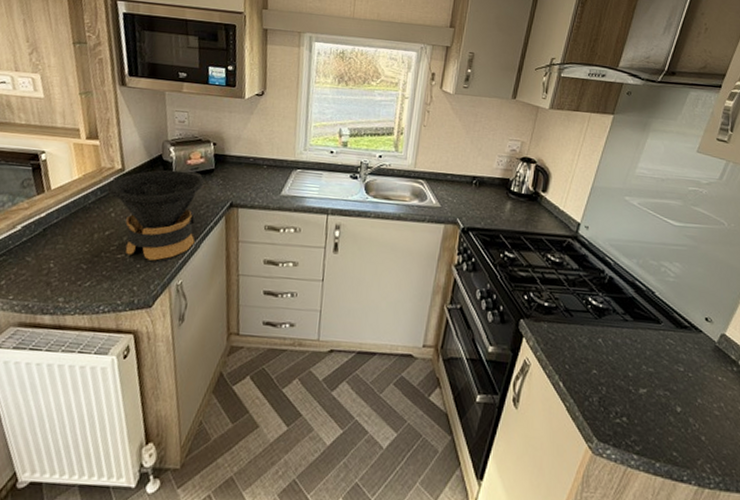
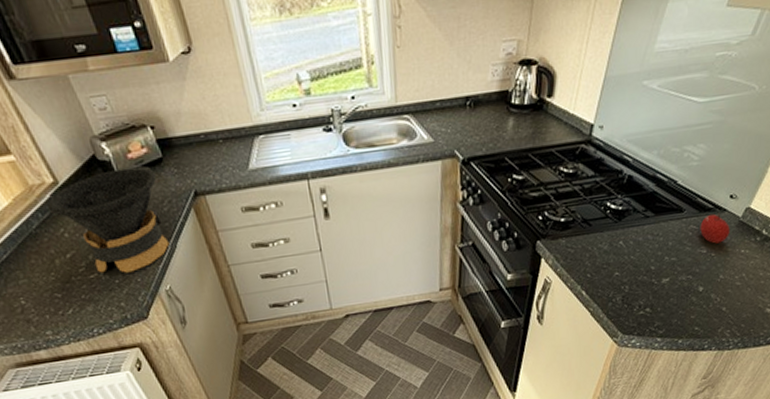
apple: none [677,333,706,364] -> present [700,214,730,244]

